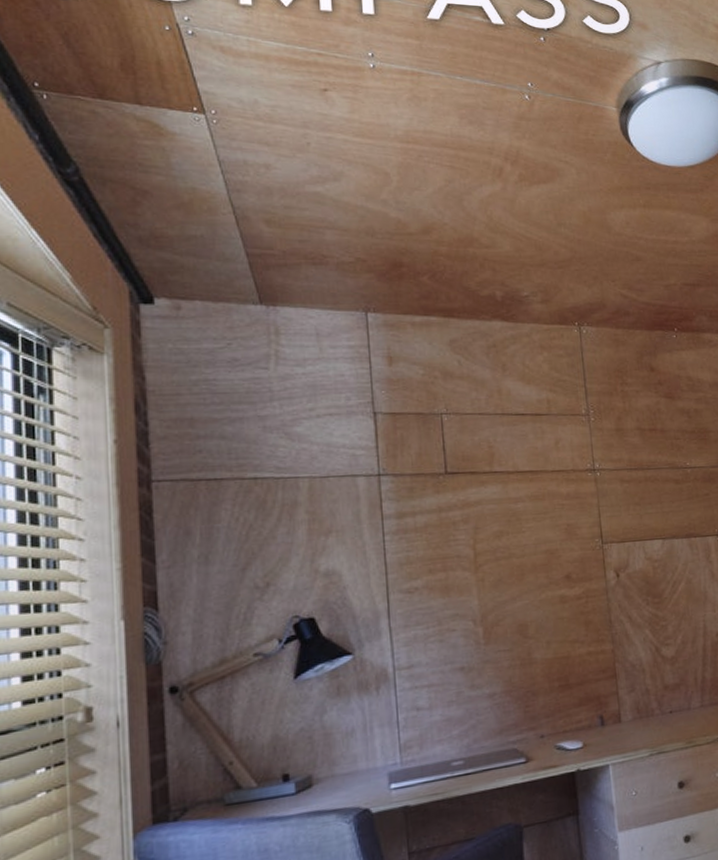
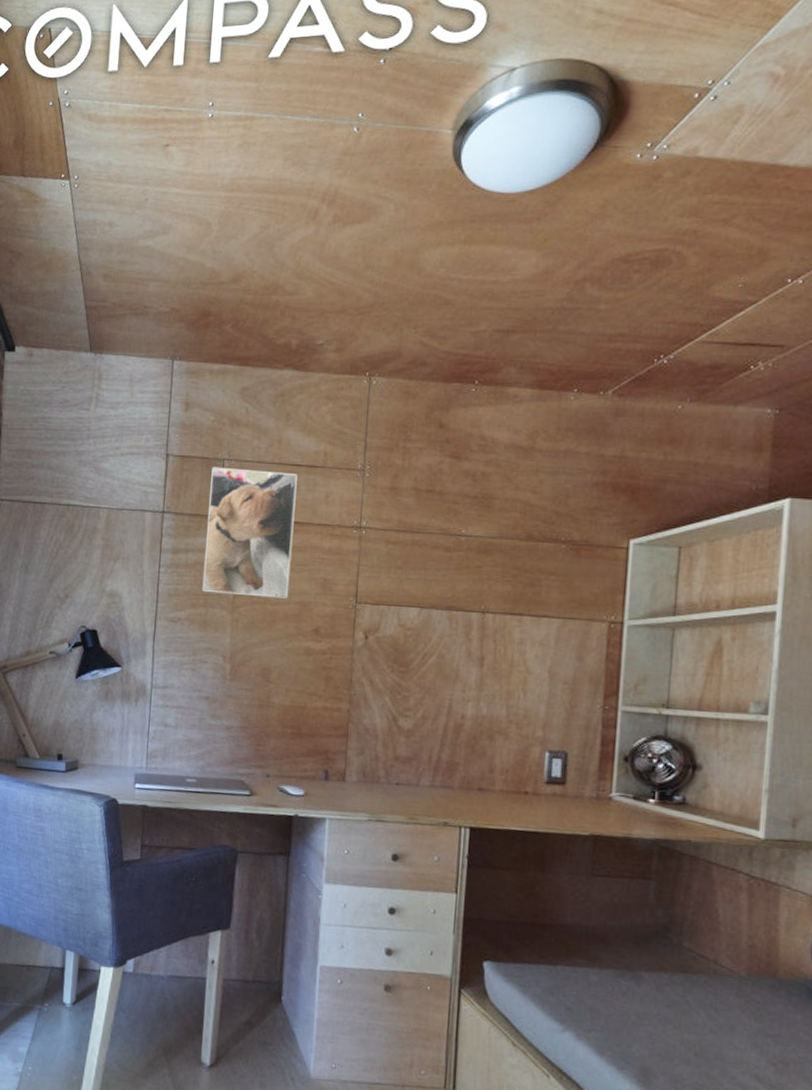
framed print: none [428,421,534,556] -> present [202,467,298,599]

